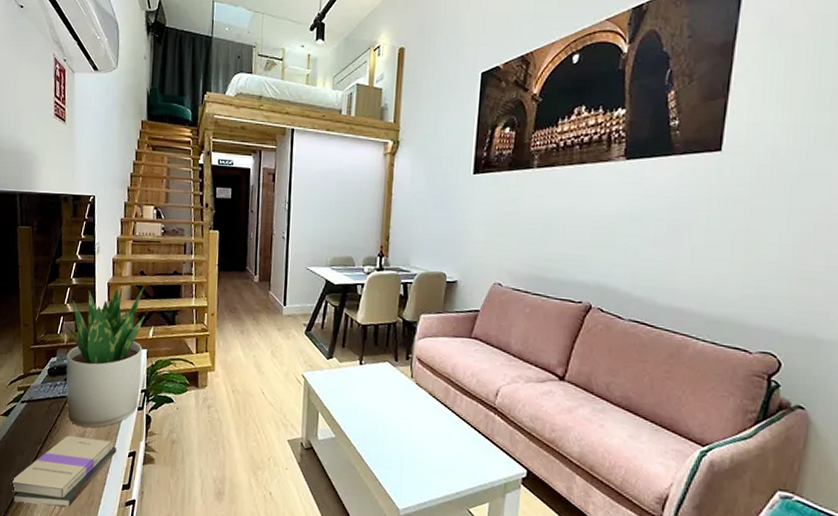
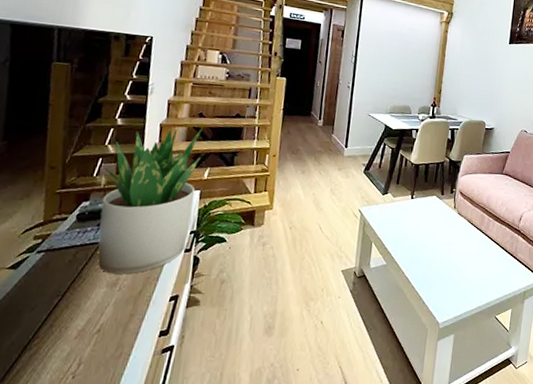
books: present [10,435,117,507] -> none [12,284,157,366]

